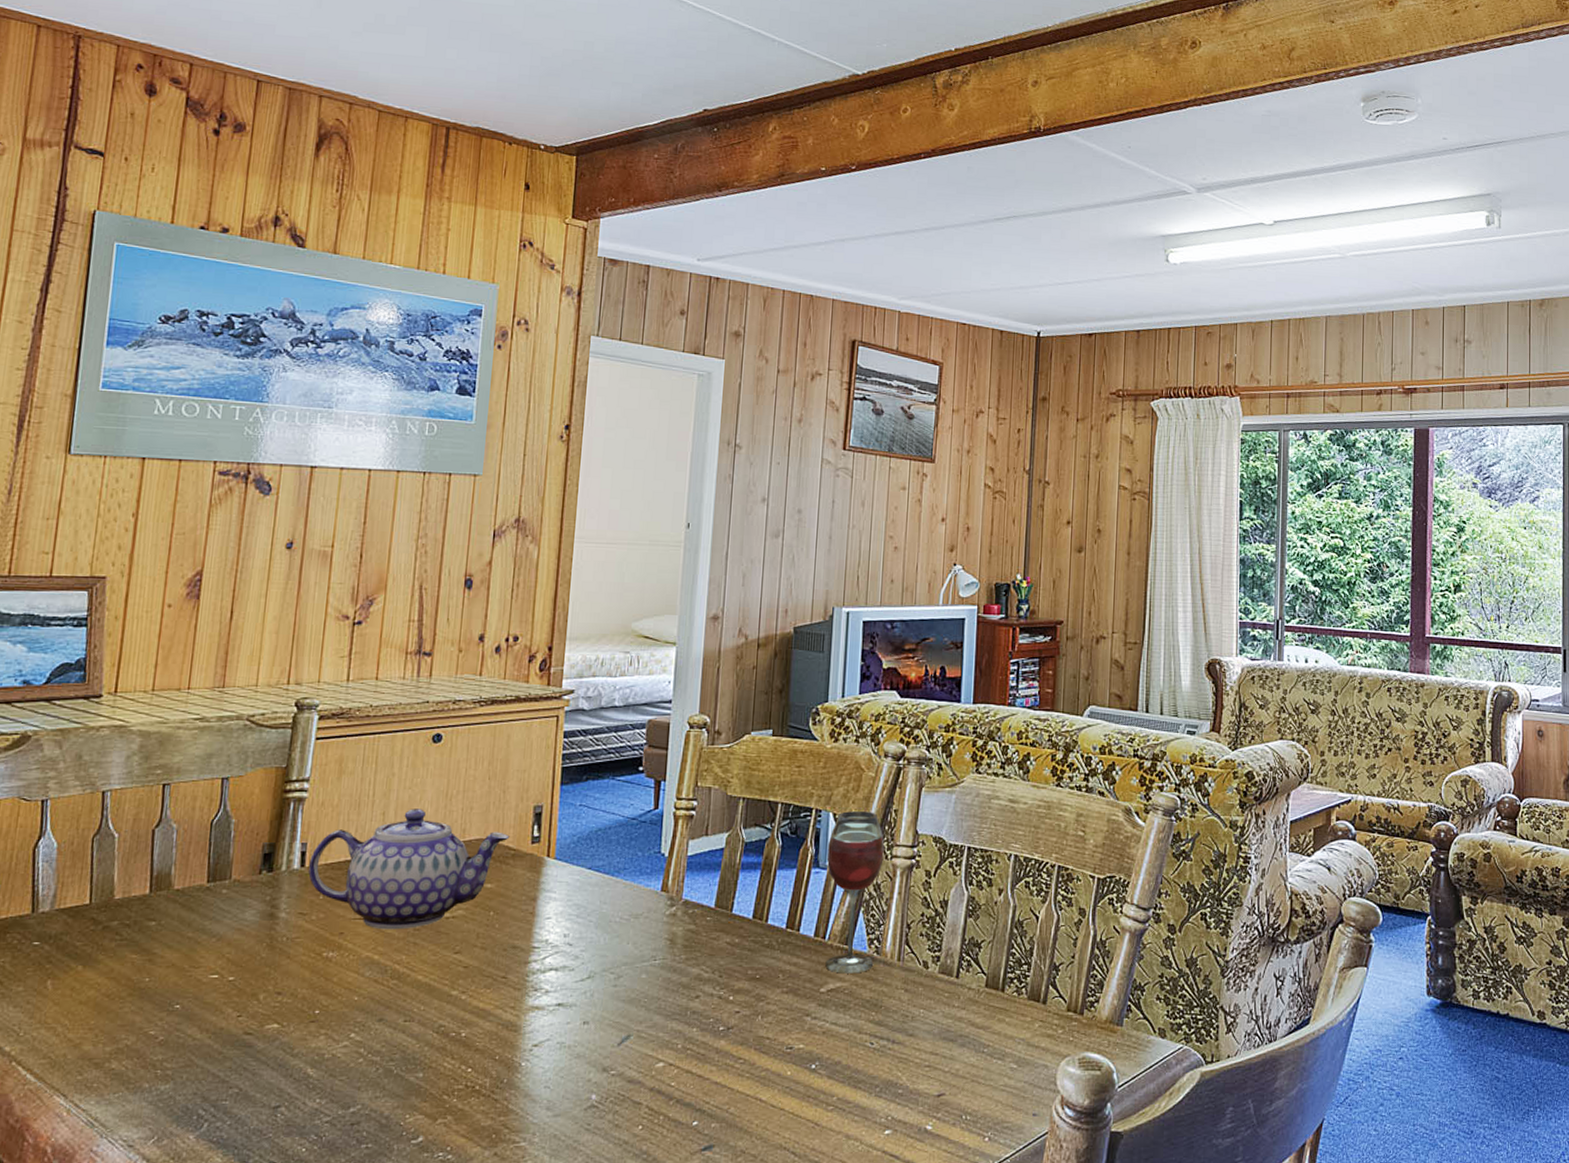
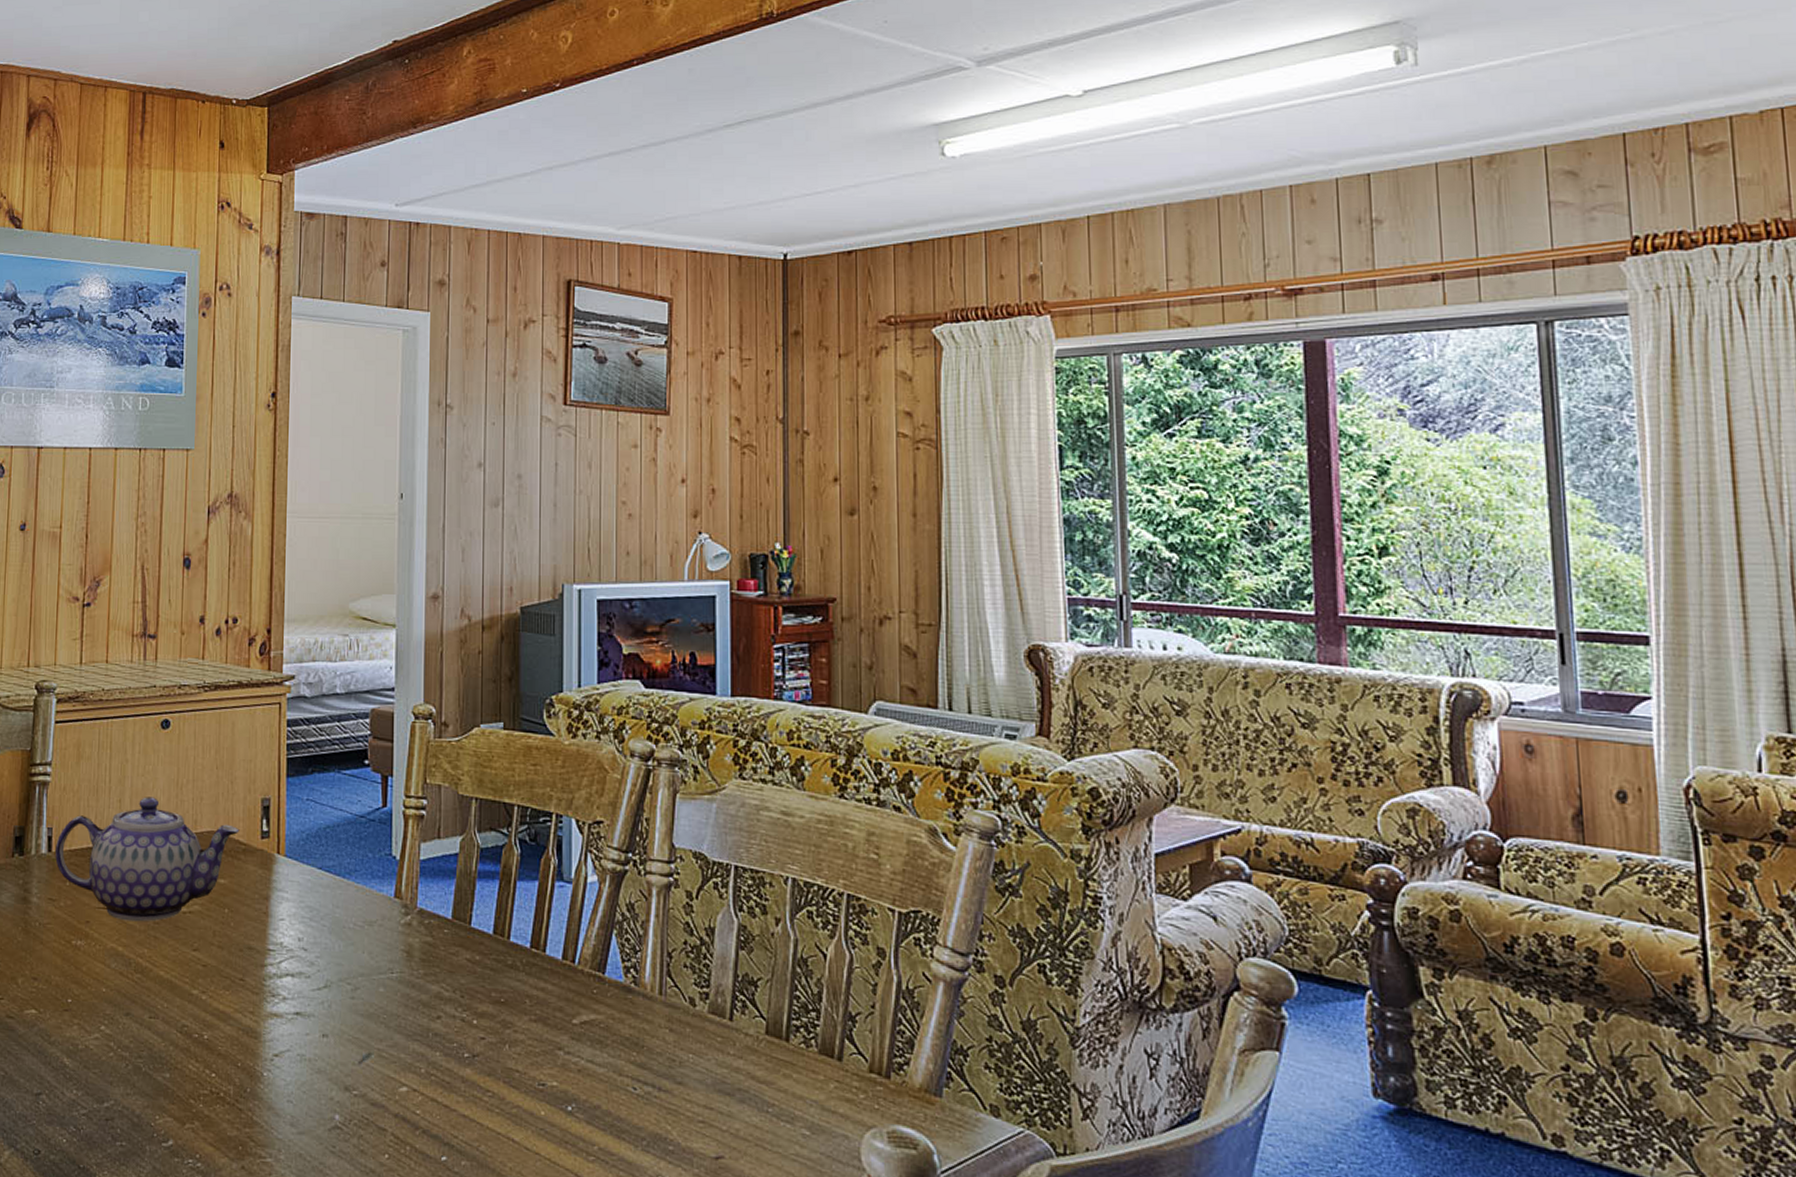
wineglass: present [825,811,885,974] -> none [571,818,636,1006]

